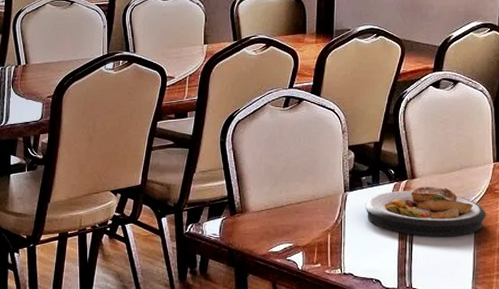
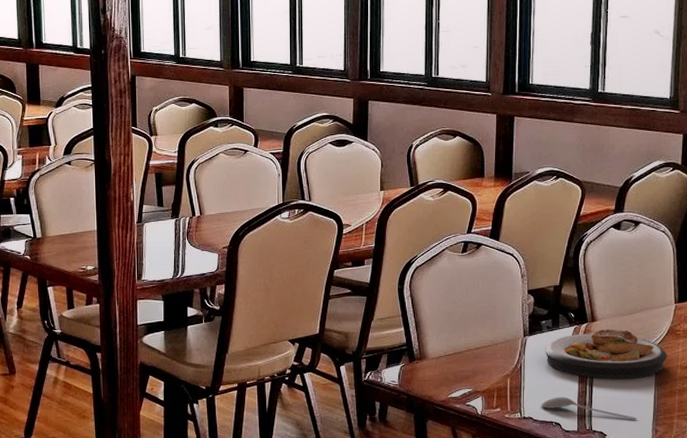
spoon: none [361,254,457,278] -> present [541,397,637,420]

